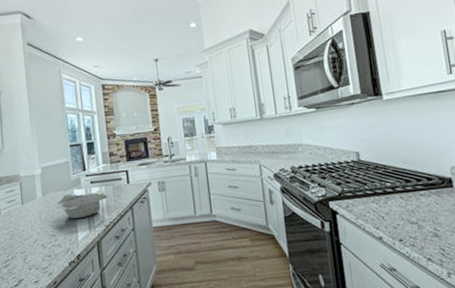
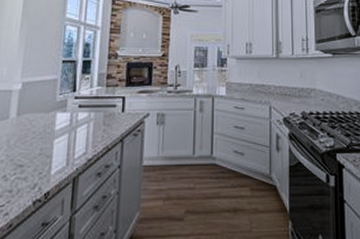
bowl: present [56,192,108,219] -> none [31,117,97,147]

